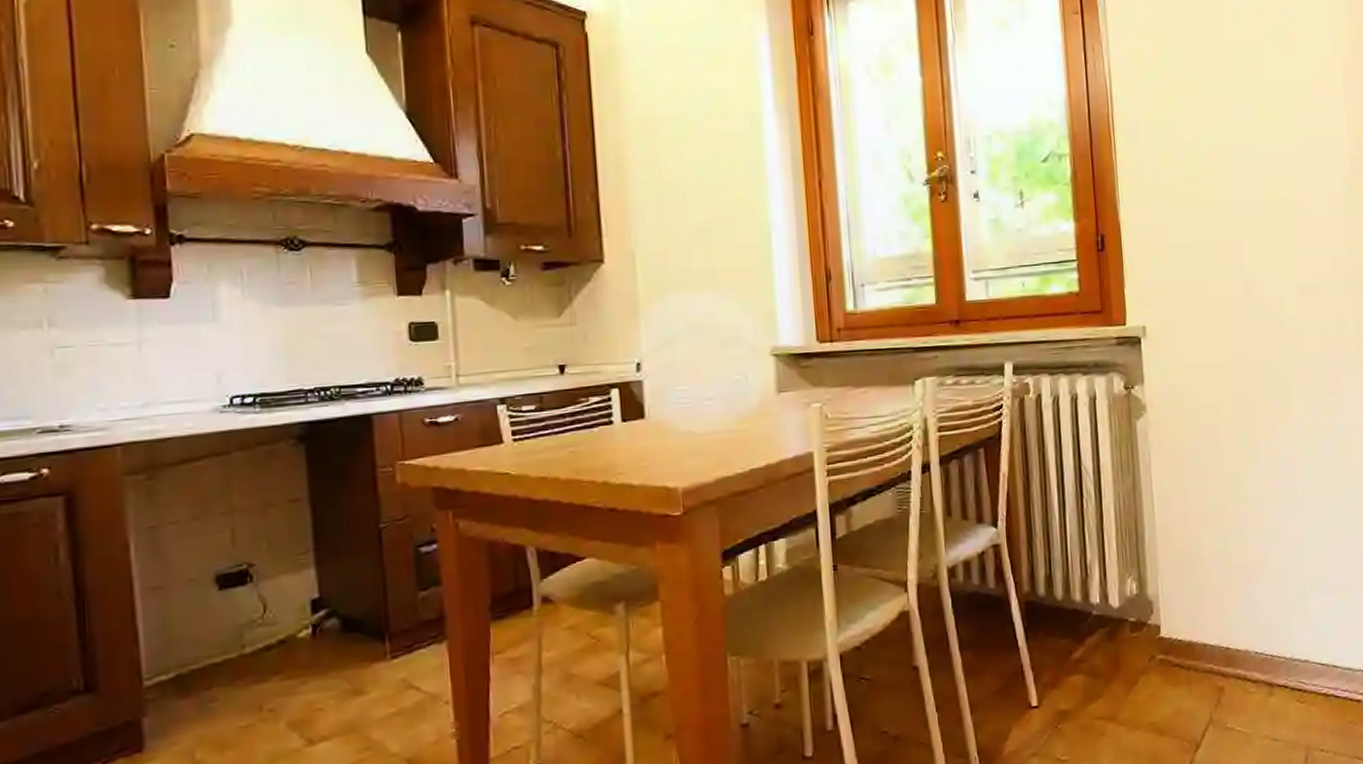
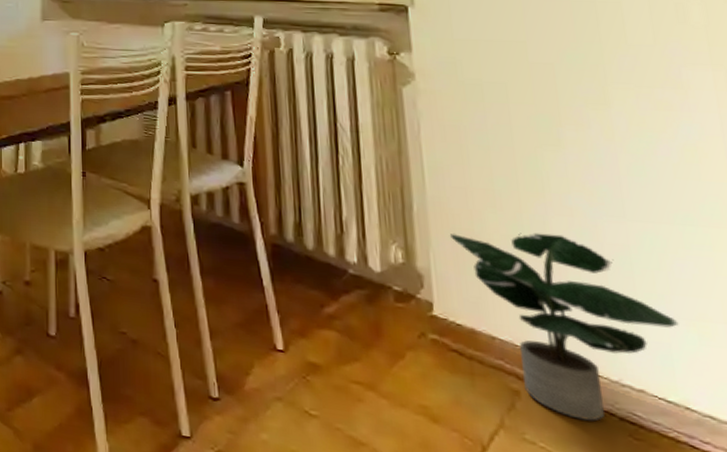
potted plant: none [1173,539,1331,699] -> present [449,232,679,422]

